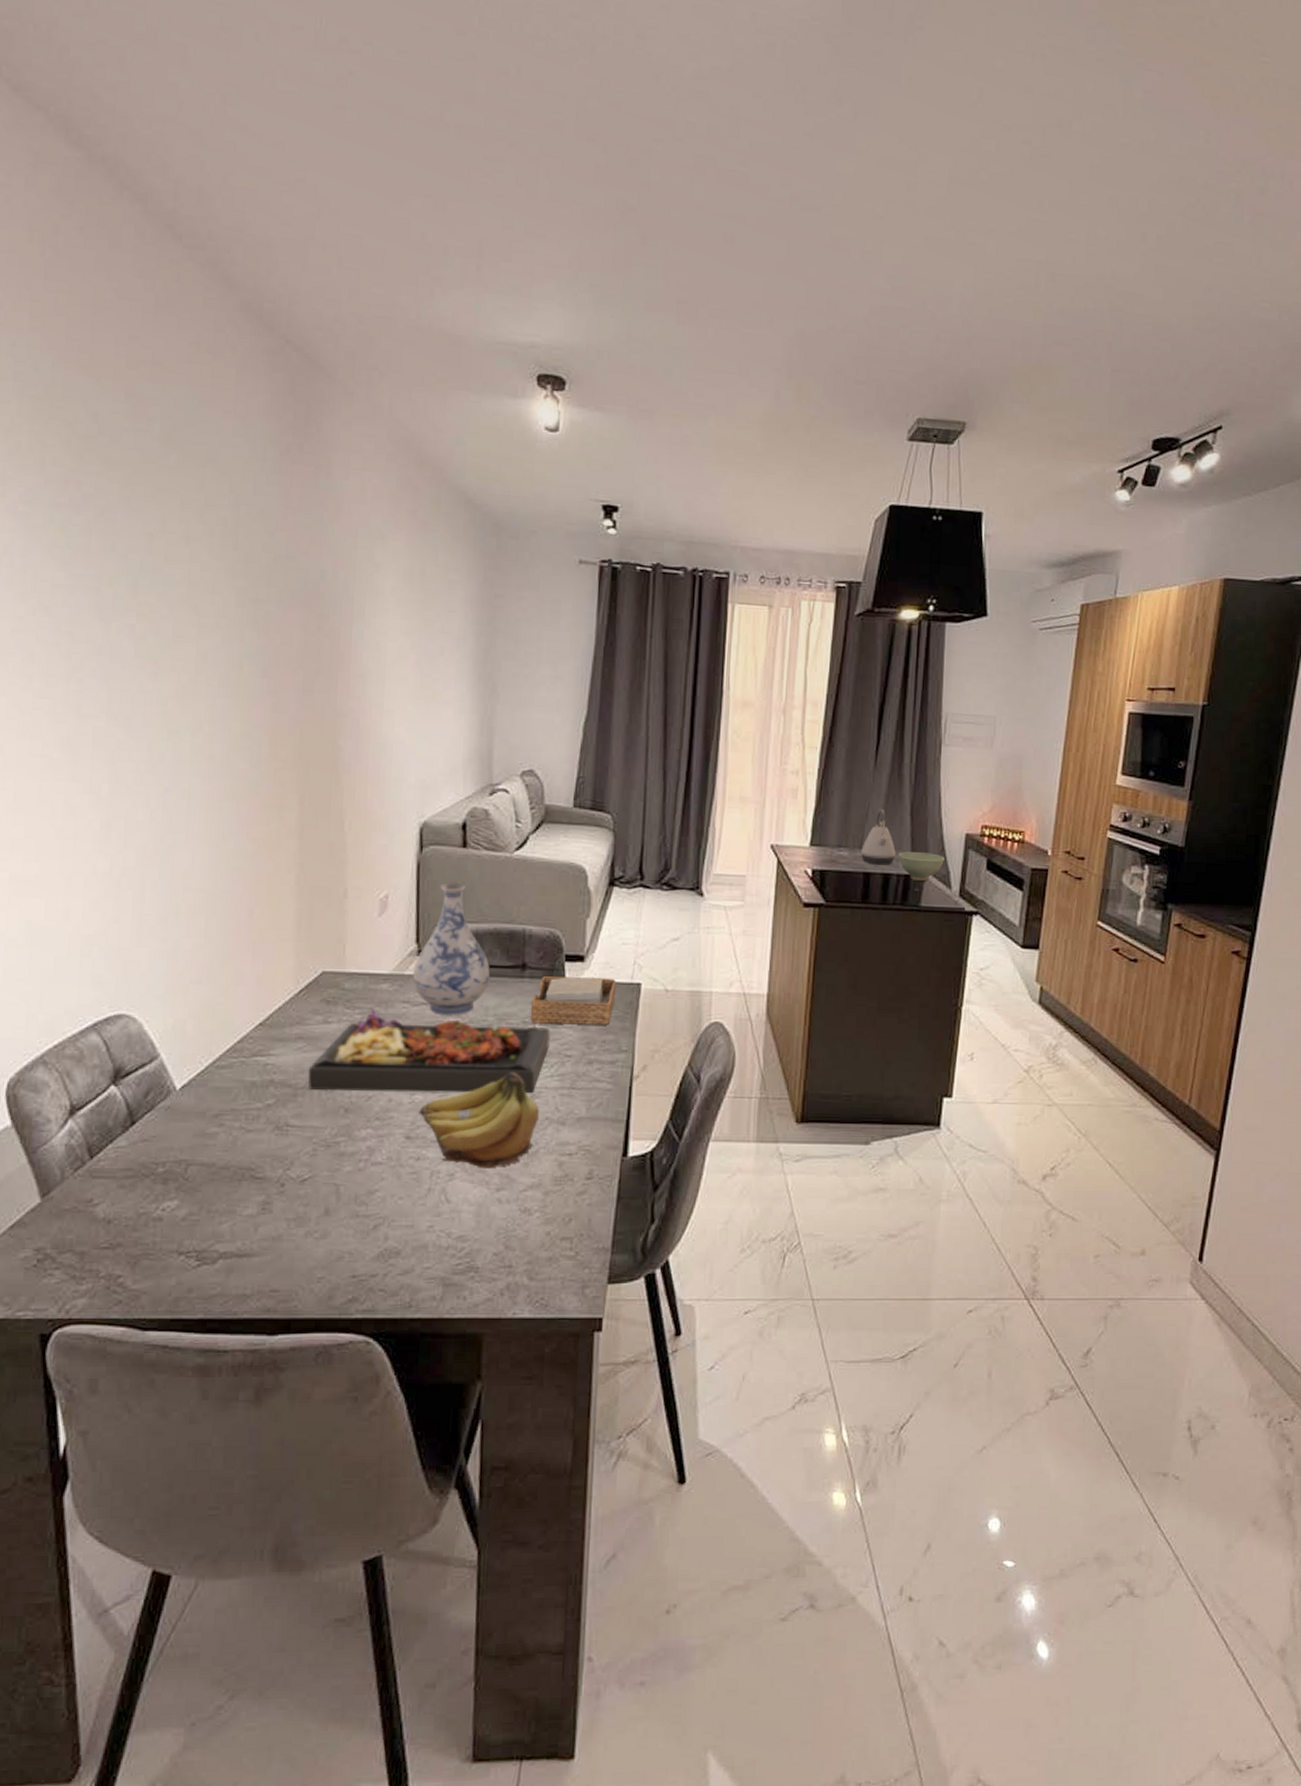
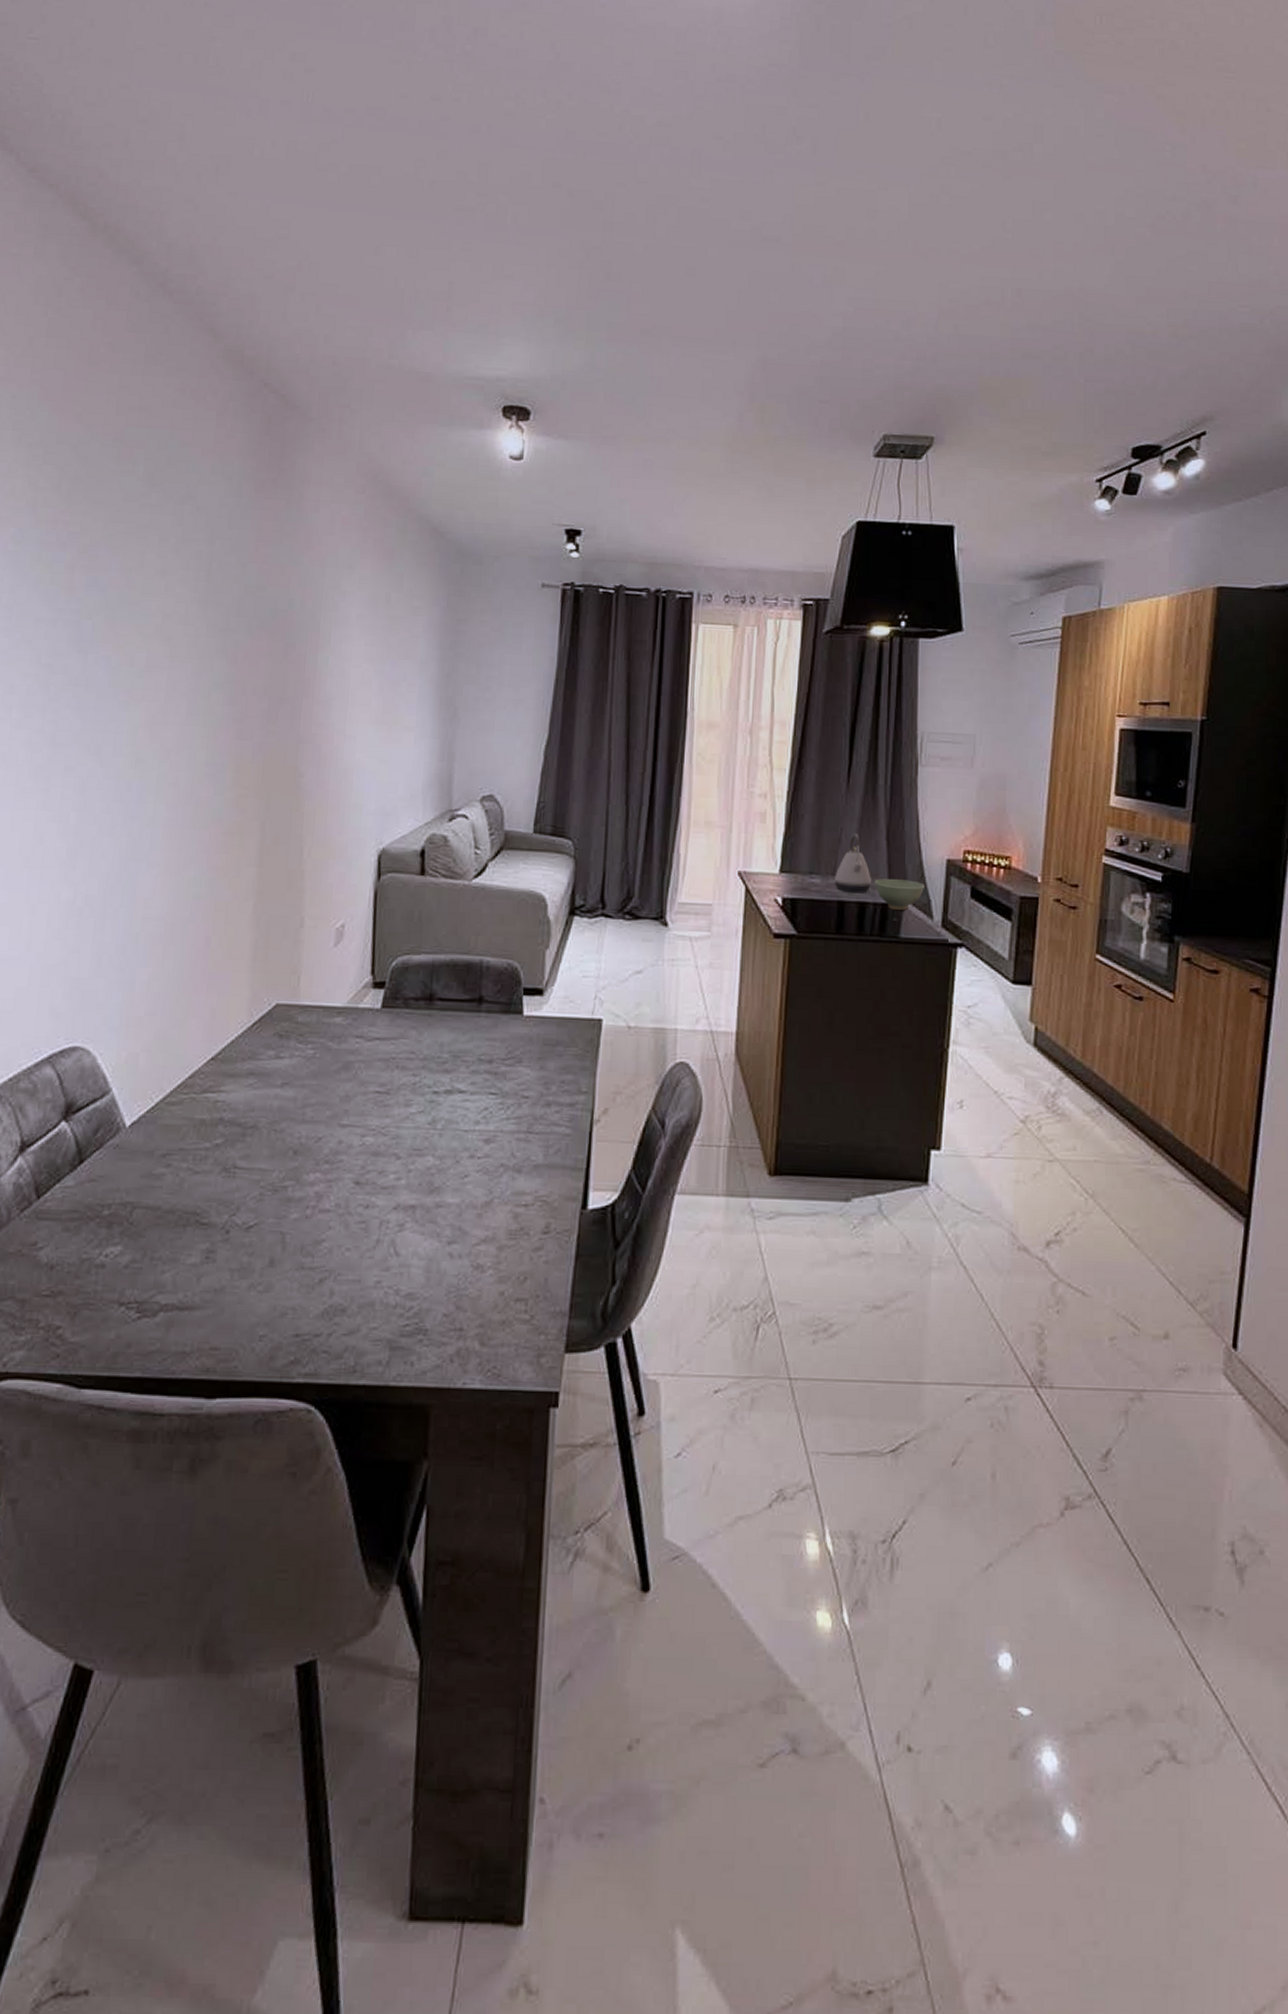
food platter: present [308,1007,550,1093] -> none [258,1042,507,1136]
vase: present [413,882,491,1015] -> none [367,911,447,1052]
fruit: present [417,1071,539,1169] -> none [368,1113,494,1219]
napkin holder: present [530,976,617,1025] -> none [486,1010,577,1064]

